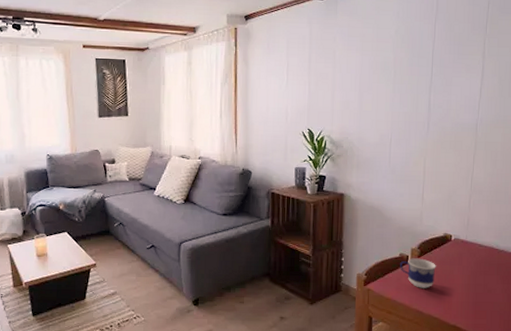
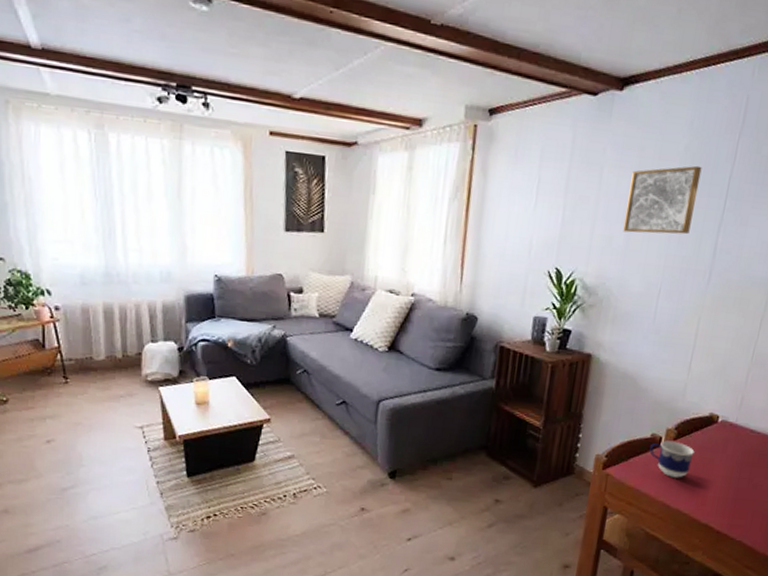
wall art: none [356,44,411,98] -> present [623,165,702,235]

